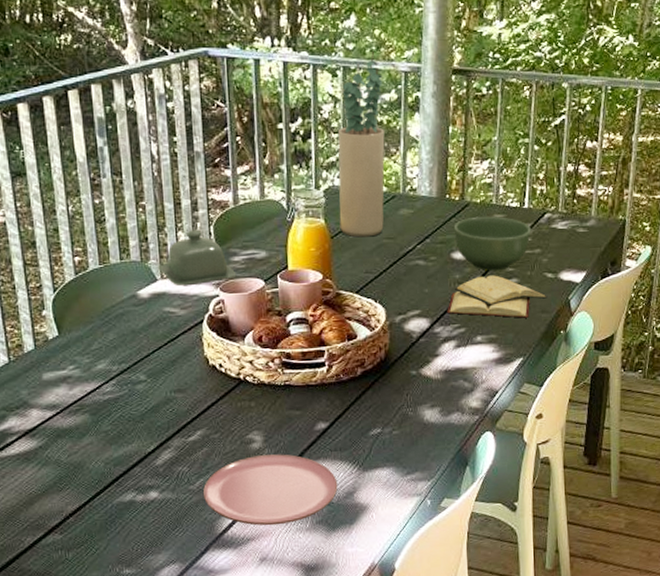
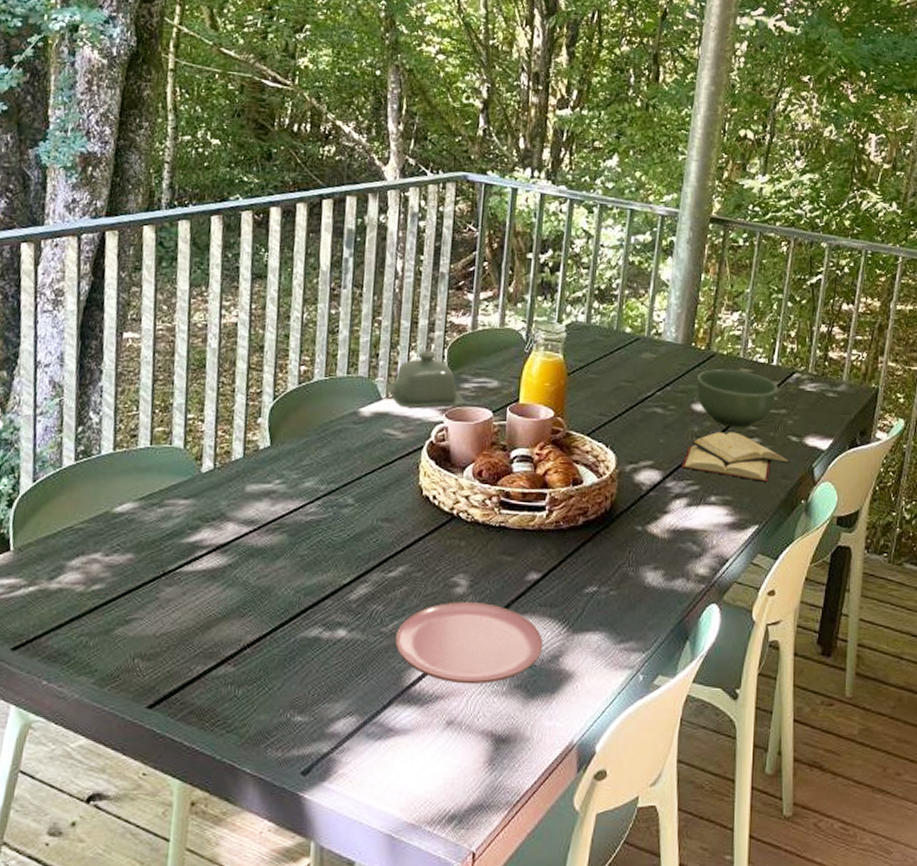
vase: present [337,52,385,237] -> none [578,192,639,378]

